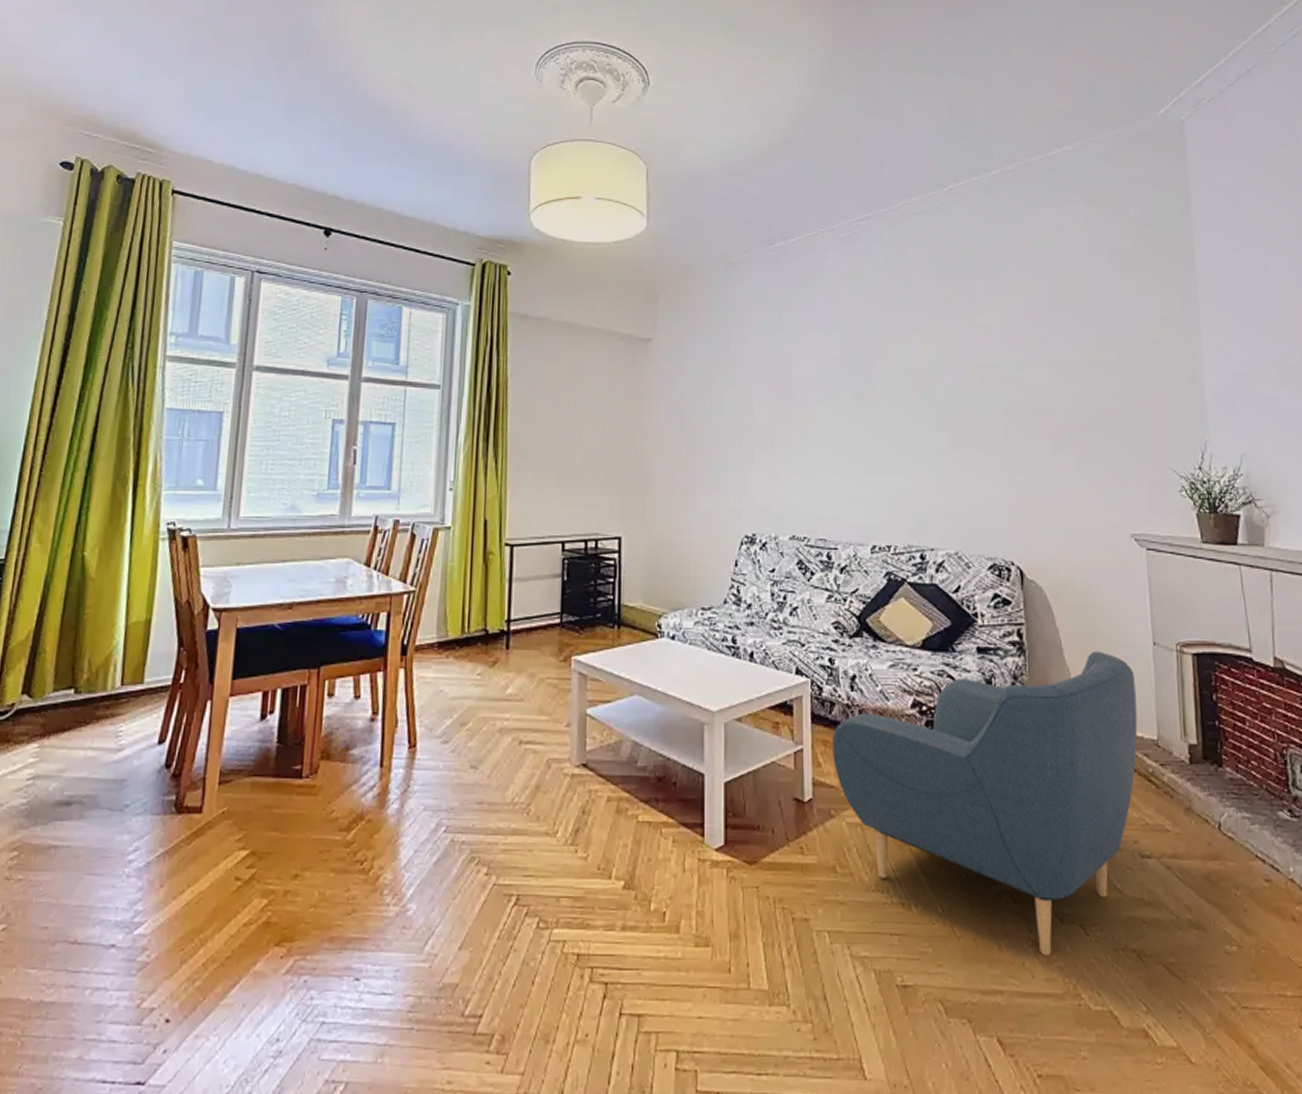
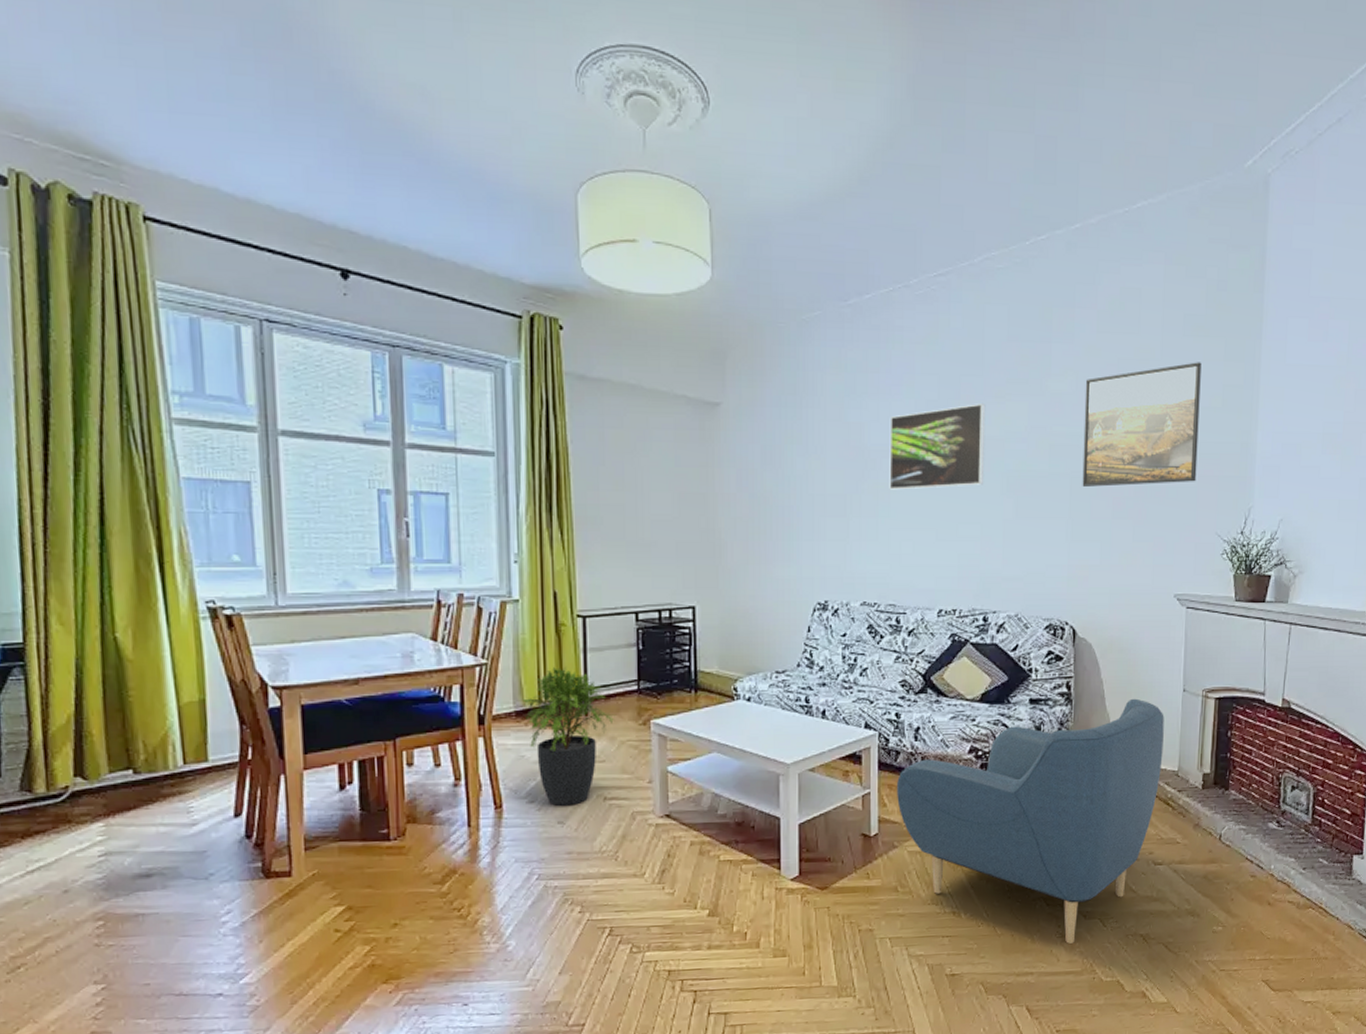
potted plant: none [446,596,536,748] -> present [522,666,615,806]
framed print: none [816,337,914,422] -> present [889,404,986,490]
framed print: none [1013,295,1142,419] -> present [1082,362,1202,487]

